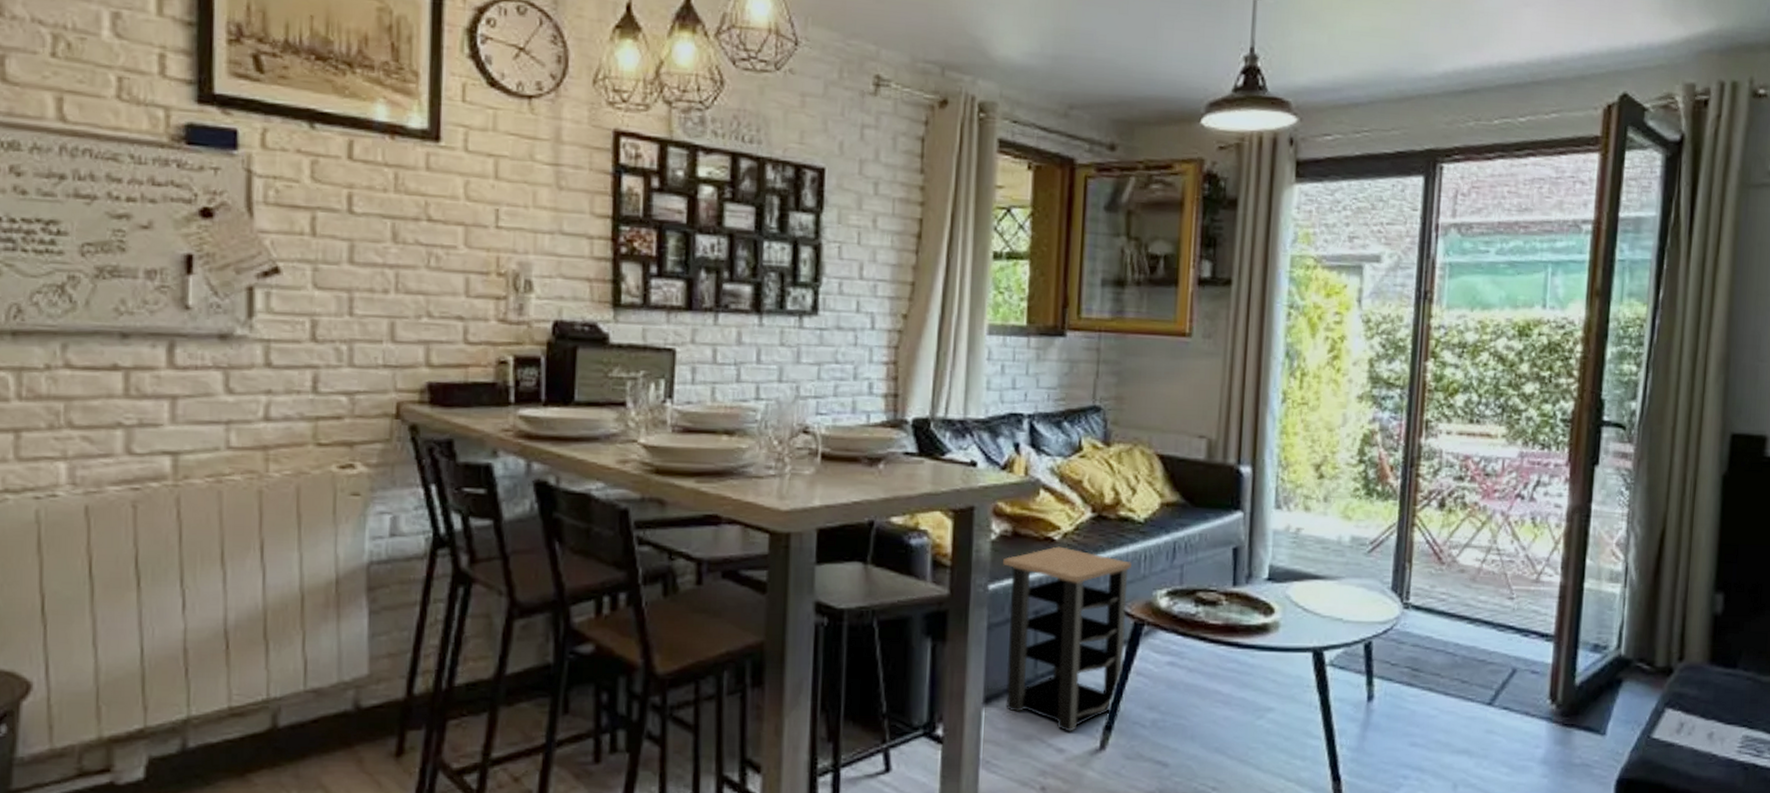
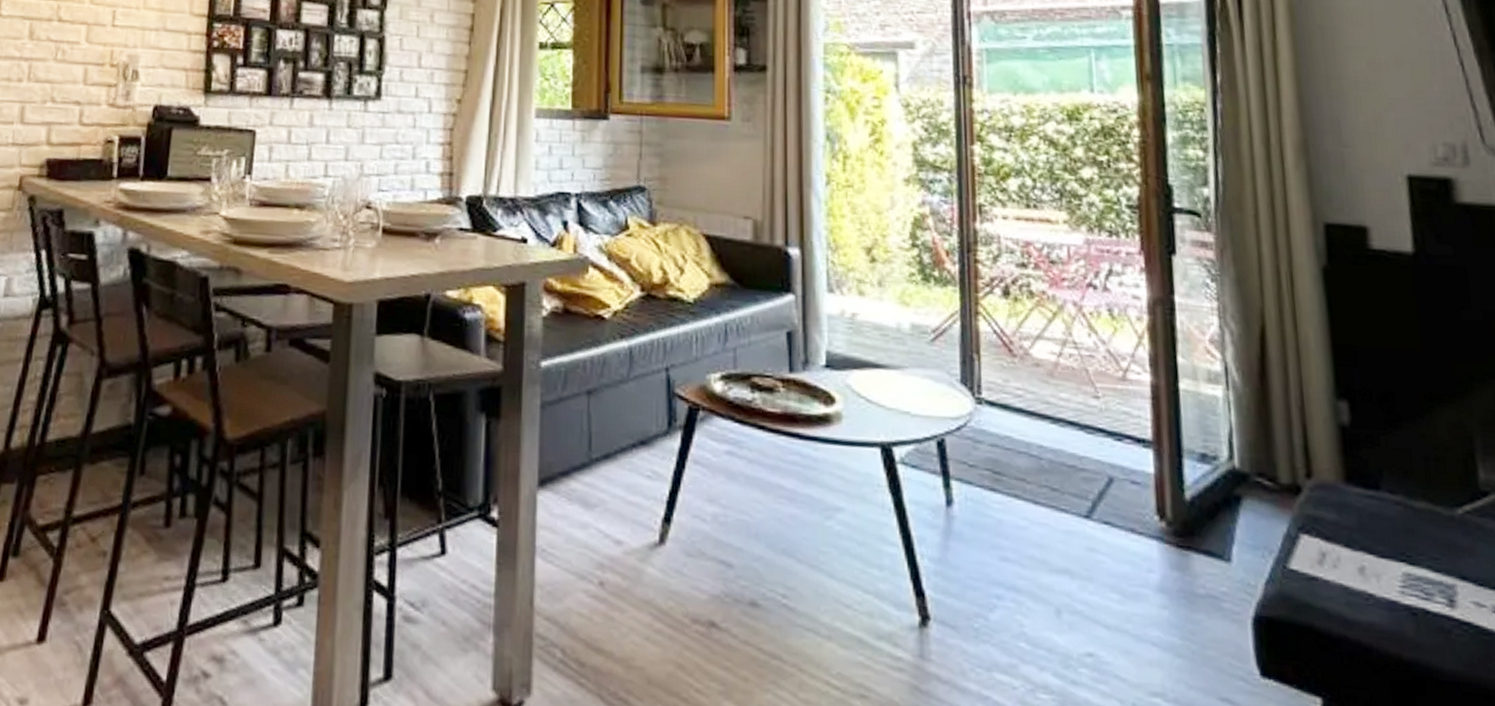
side table: present [1003,546,1132,732] -> none [555,324,683,523]

